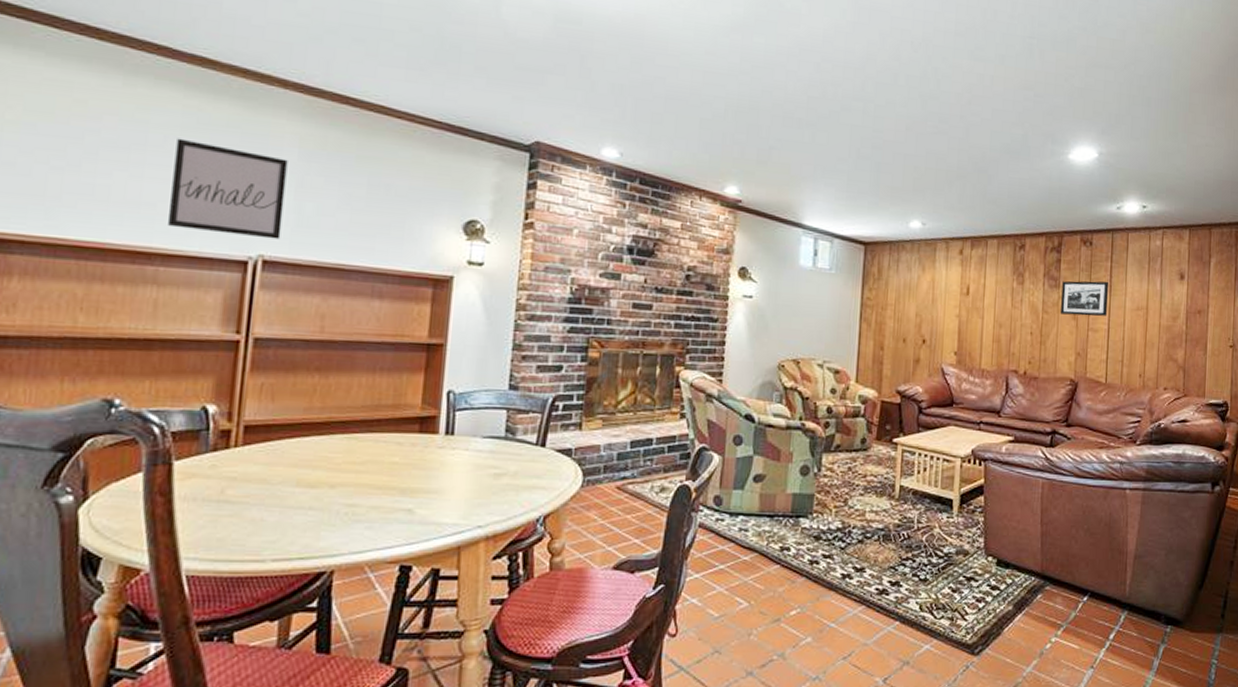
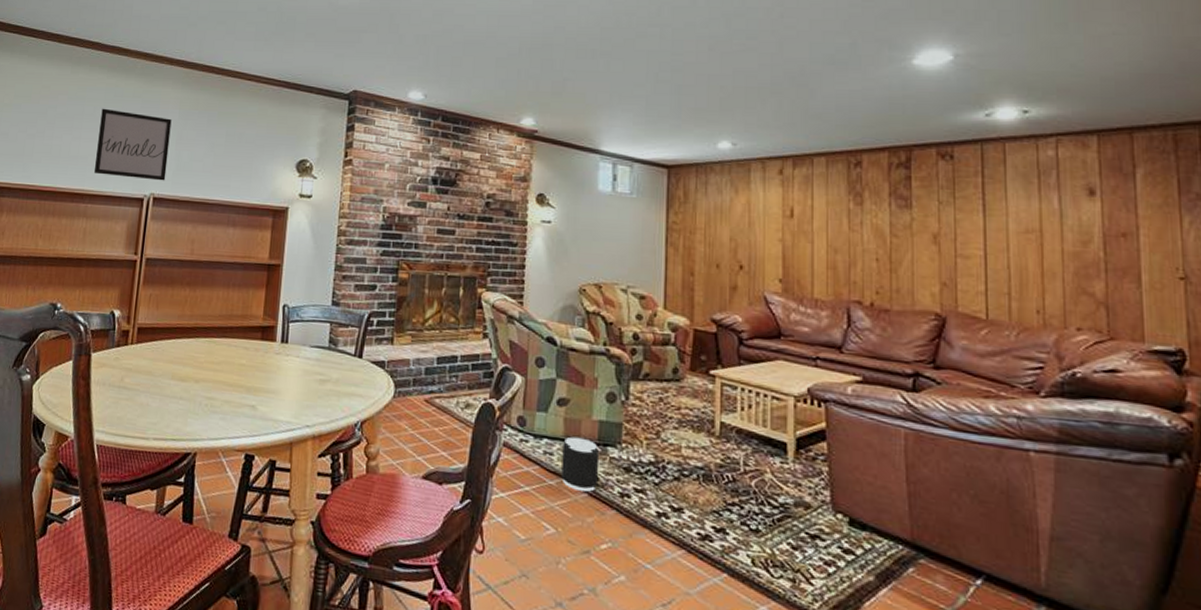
speaker: none [755,511,792,563] -> present [561,436,600,492]
picture frame: present [1061,280,1109,317] -> none [915,199,982,241]

